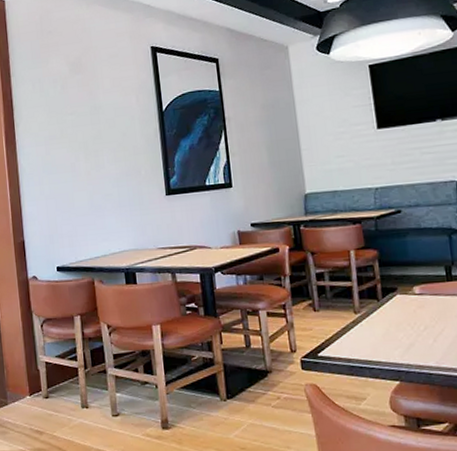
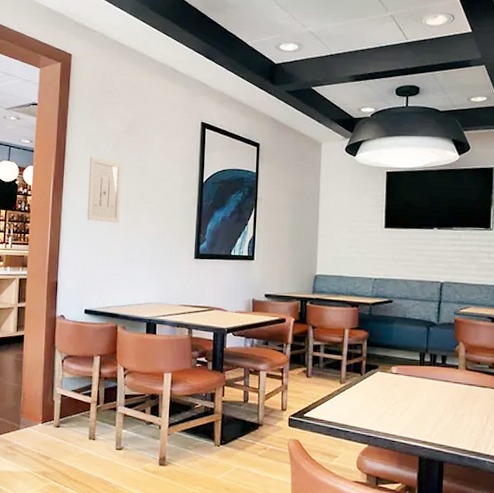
wall art: none [38,103,80,172] -> present [86,157,122,223]

